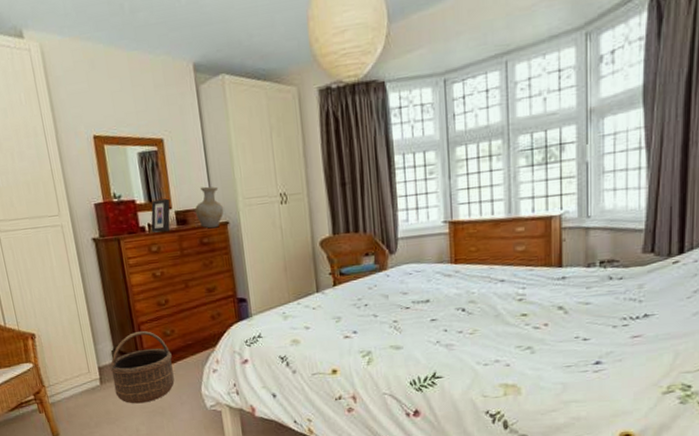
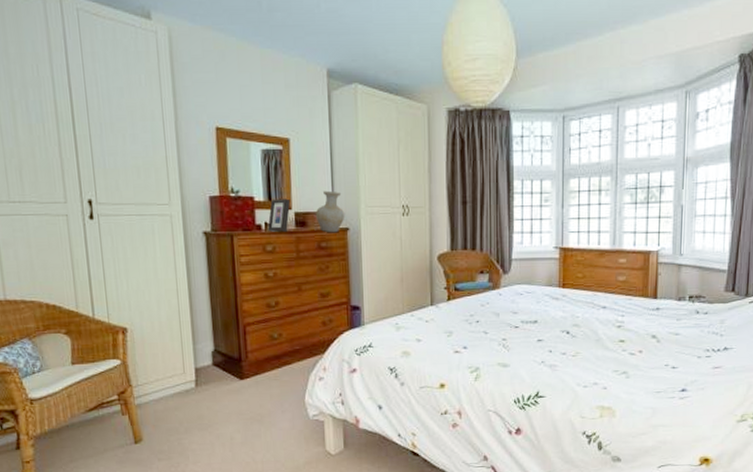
basket: present [109,330,175,404] -> none [207,332,277,410]

